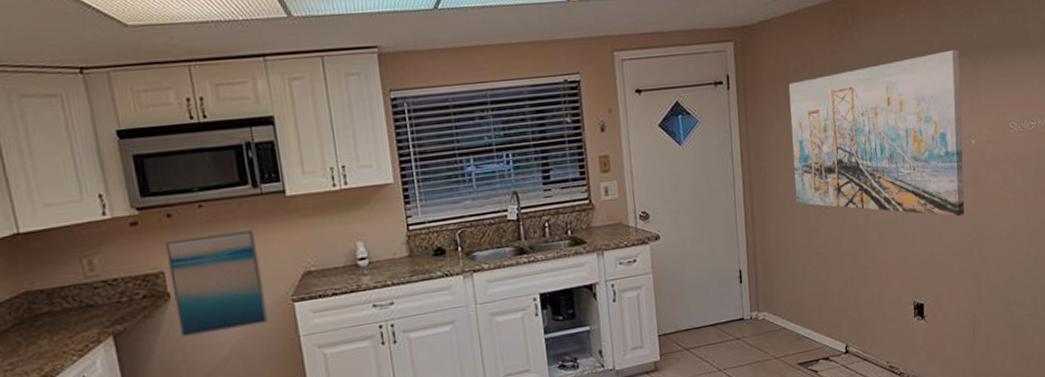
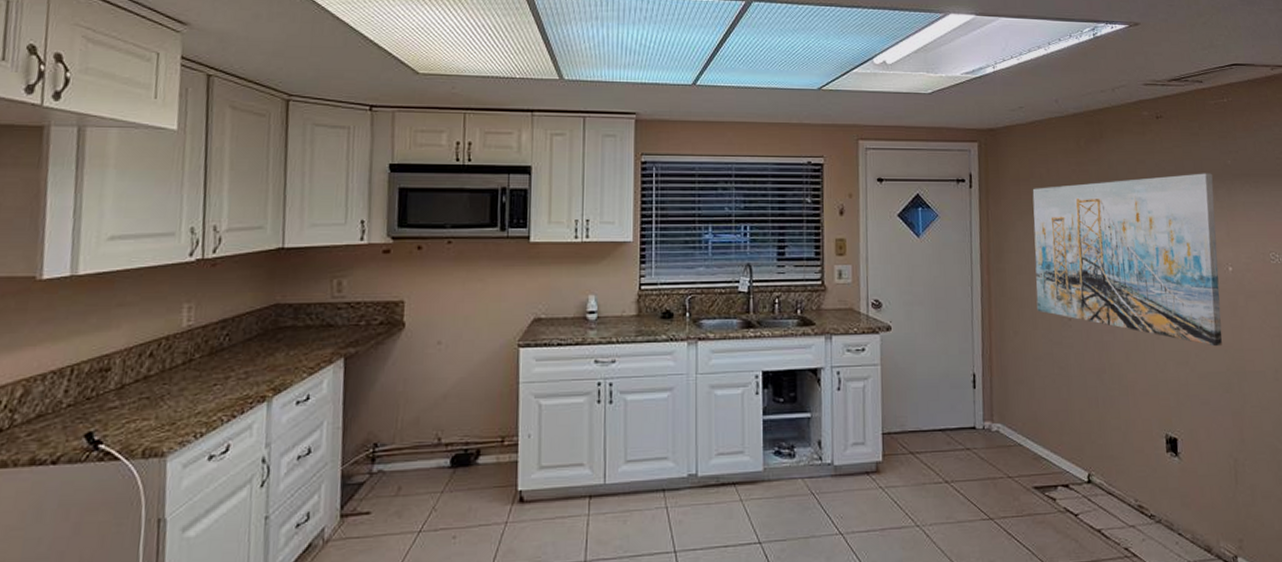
wall art: present [164,229,269,338] -> none [407,270,495,369]

